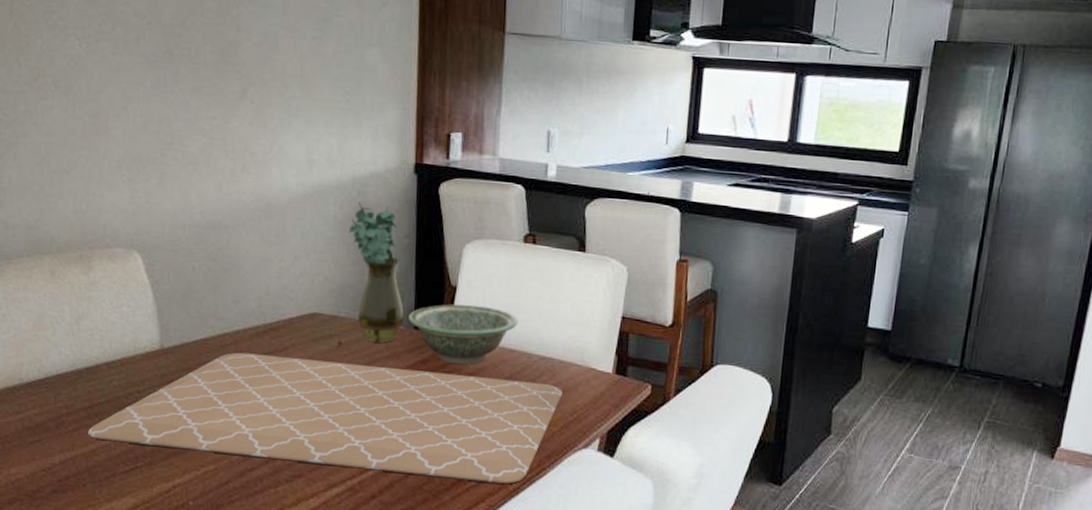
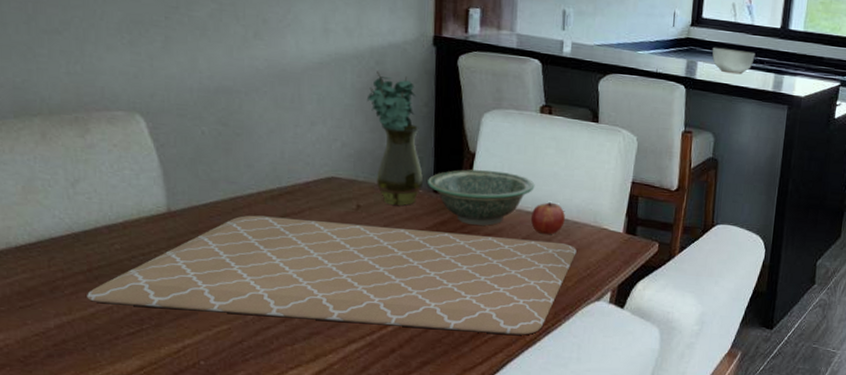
fruit: none [513,339,550,375] -> present [530,202,565,235]
bowl: none [709,165,759,195] -> present [712,47,756,75]

